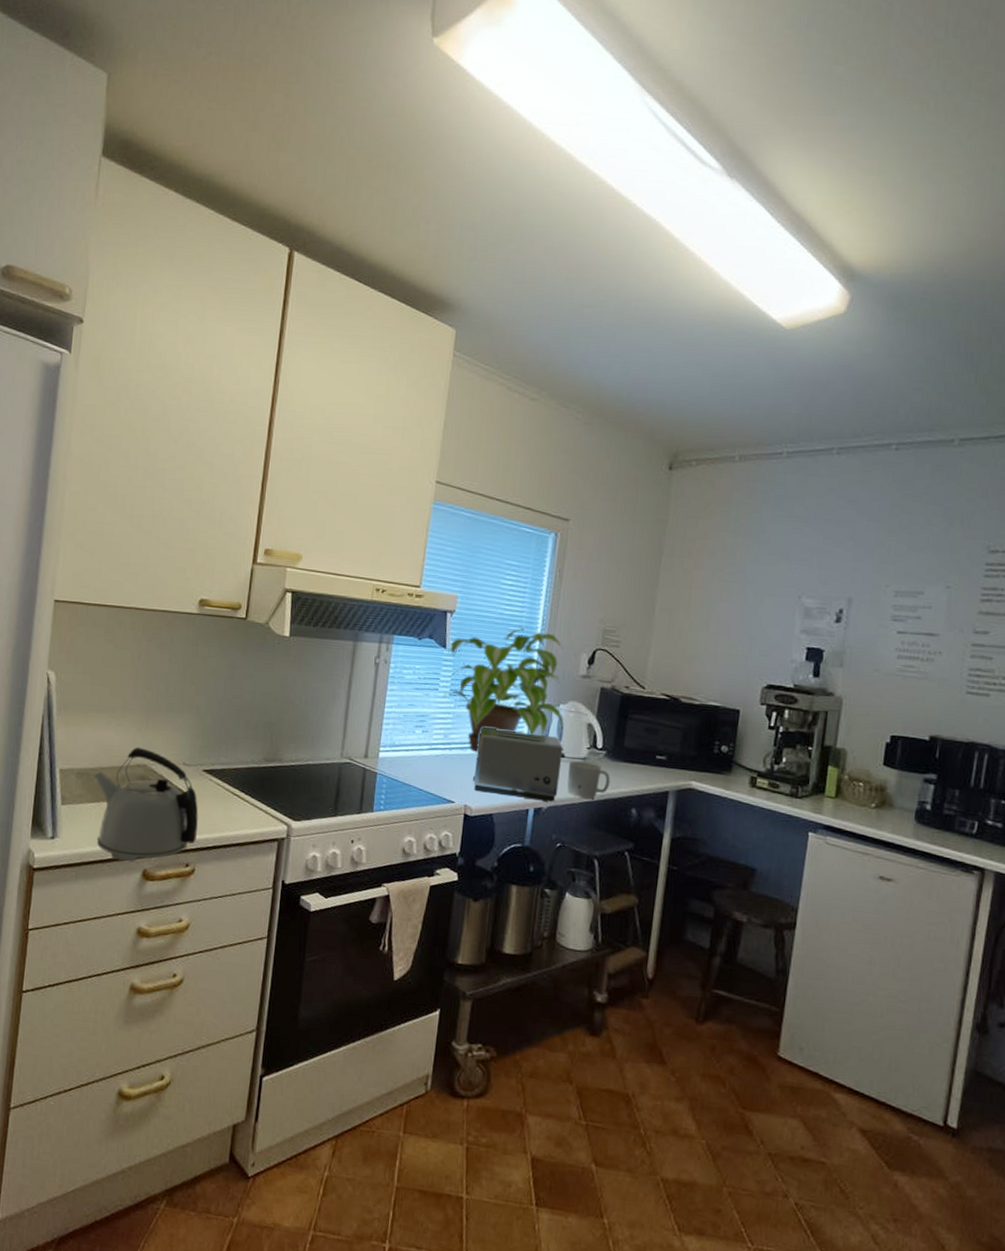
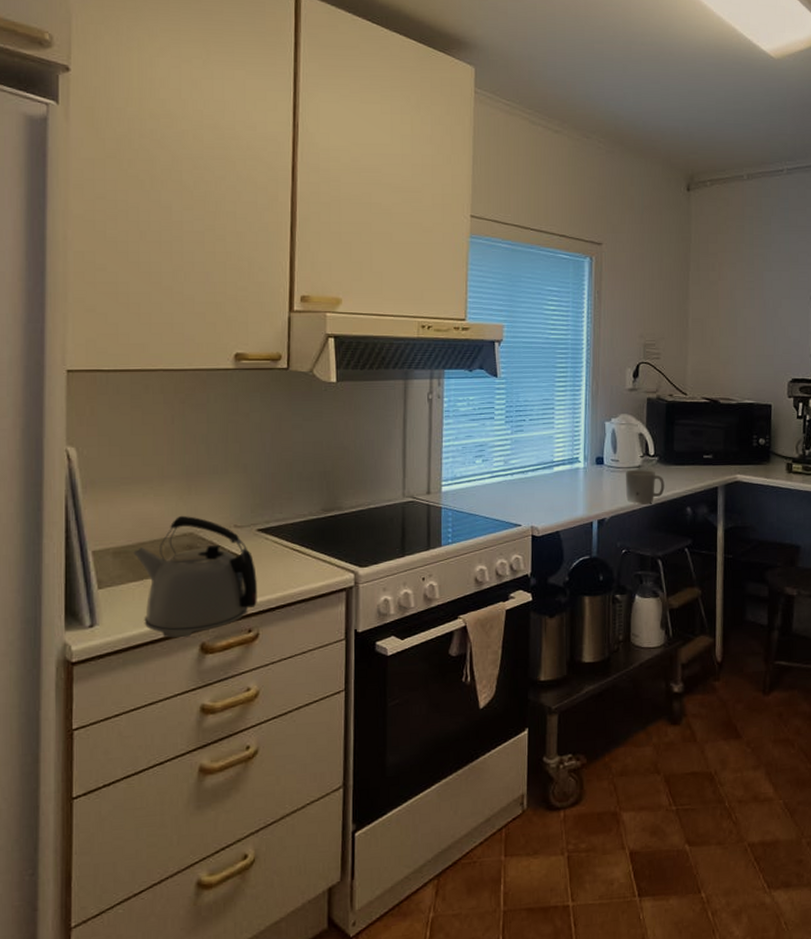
plant: present [442,627,563,753] -> none [498,349,616,475]
toaster: present [472,727,565,802] -> none [536,449,621,512]

